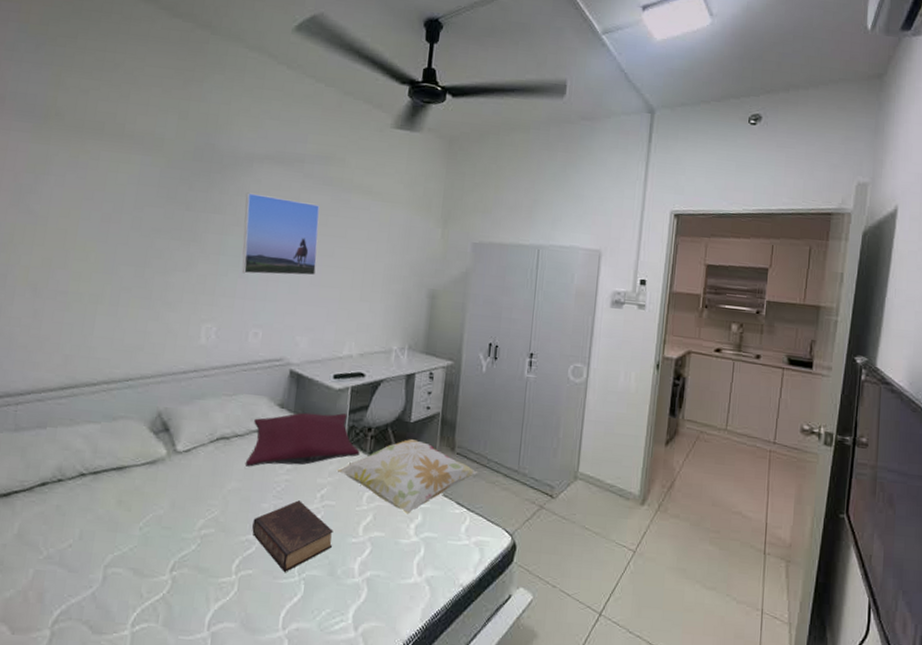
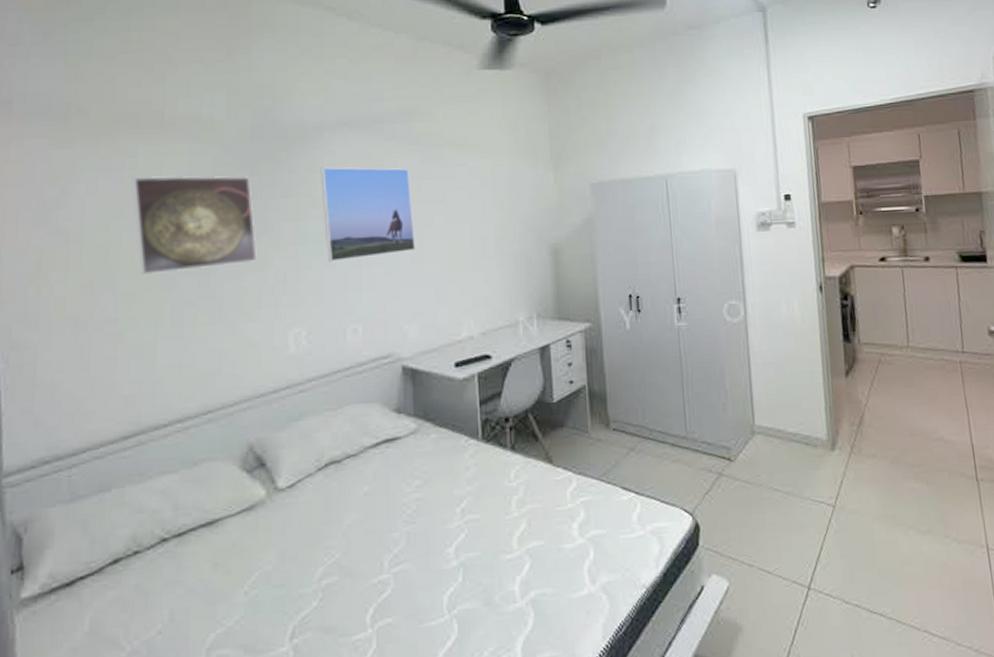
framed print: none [89,176,189,264] -> present [132,175,257,275]
pillow: present [245,412,360,467] -> none [364,406,500,492]
book: present [252,500,334,572] -> none [384,521,485,612]
decorative pillow: present [337,439,478,516] -> none [475,422,641,514]

